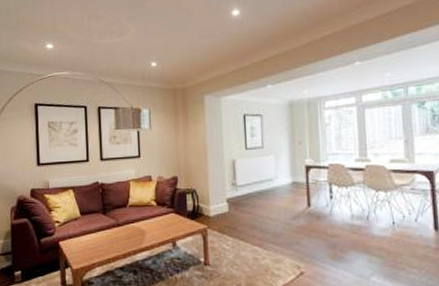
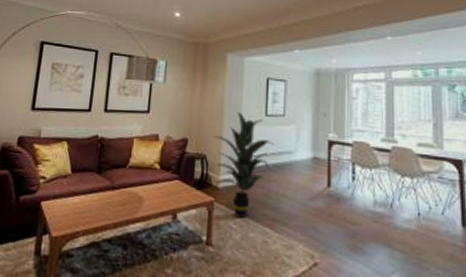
indoor plant: none [201,148,257,240] -> present [214,112,275,218]

